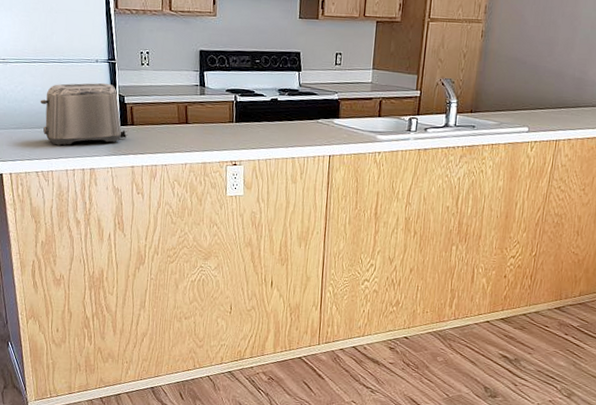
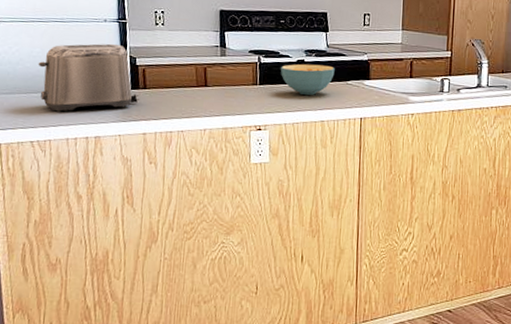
cereal bowl: none [254,102,306,133] -> present [280,64,335,95]

